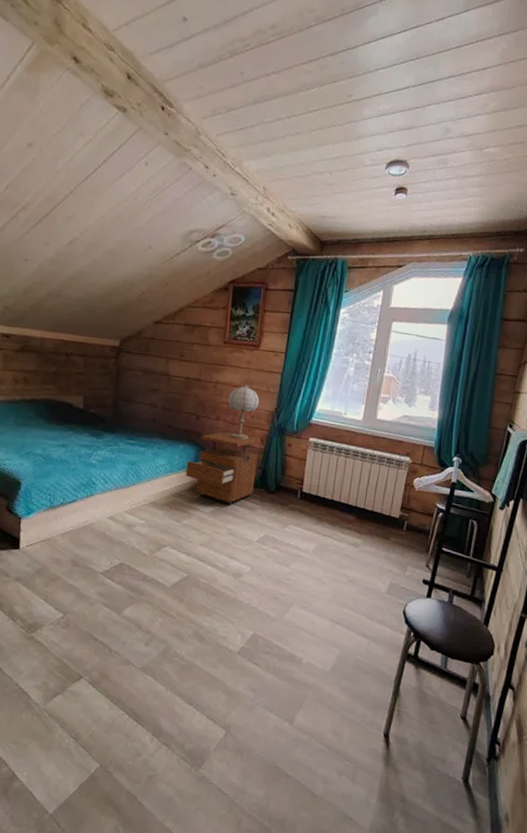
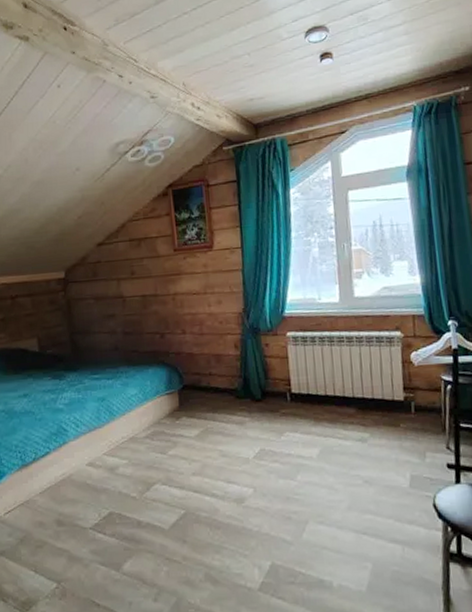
nightstand: present [185,432,262,505] -> none [160,344,238,423]
table lamp: present [228,384,259,441] -> none [190,289,224,351]

